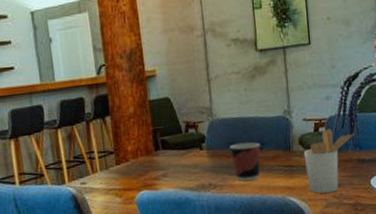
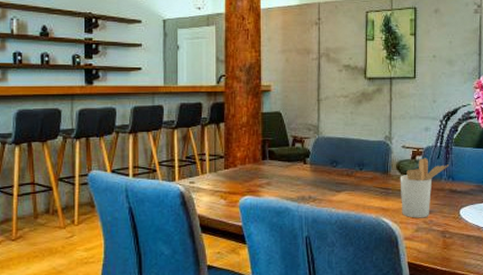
cup: present [229,142,261,181] -> none [331,161,360,198]

